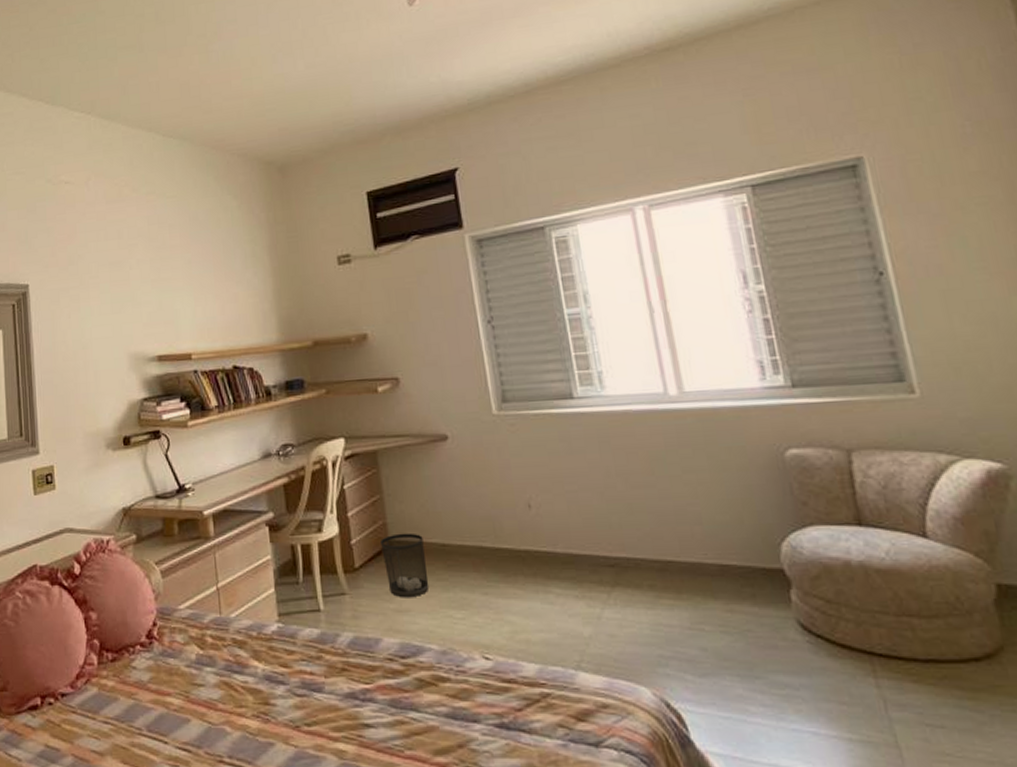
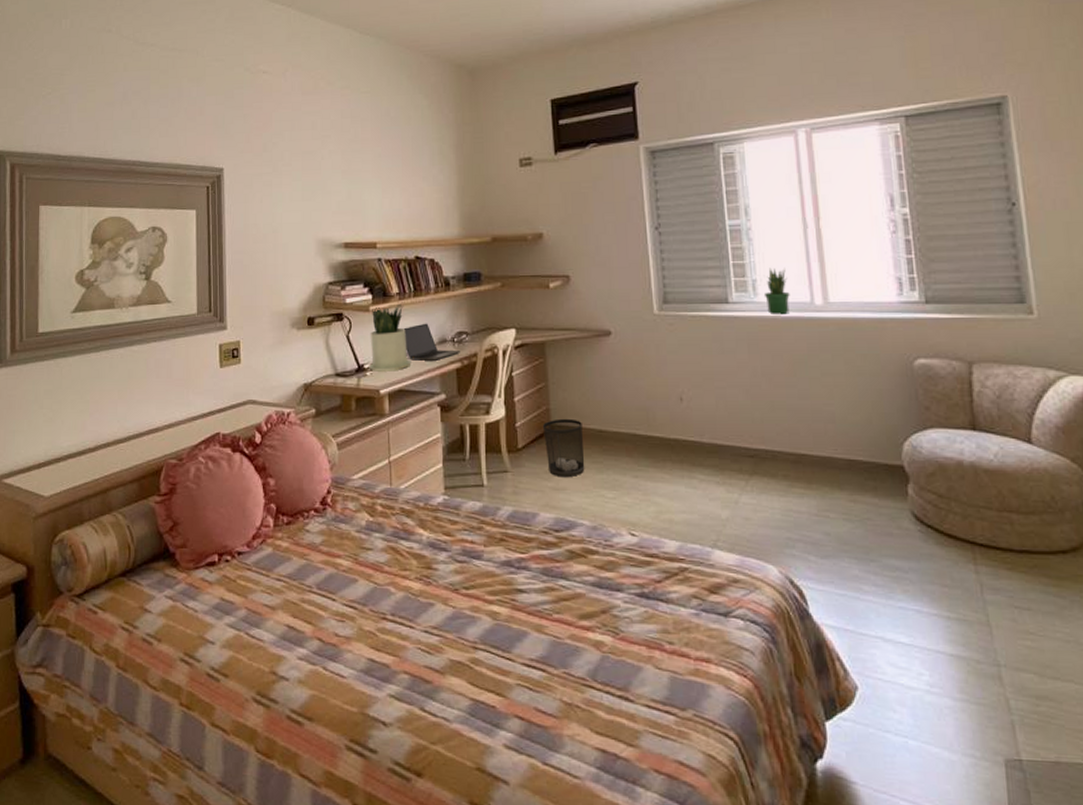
planter: none [189,418,235,492] -> present [369,304,412,372]
laptop: none [224,436,286,478] -> present [403,323,460,361]
planter: none [611,356,642,410] -> present [763,267,790,316]

